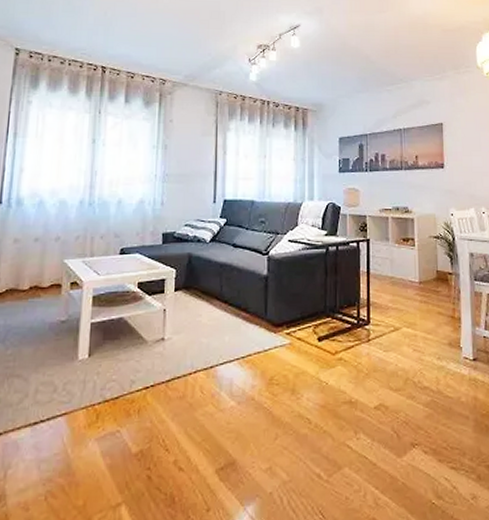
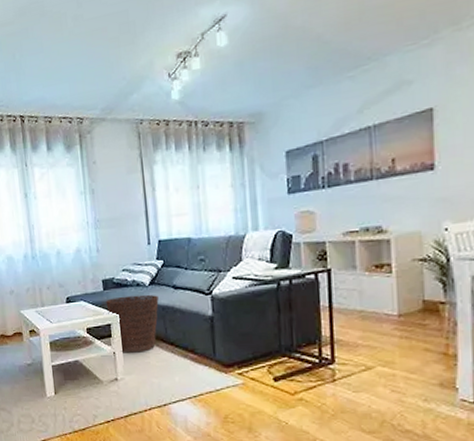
basket: none [163,251,217,311] -> present [106,294,159,353]

